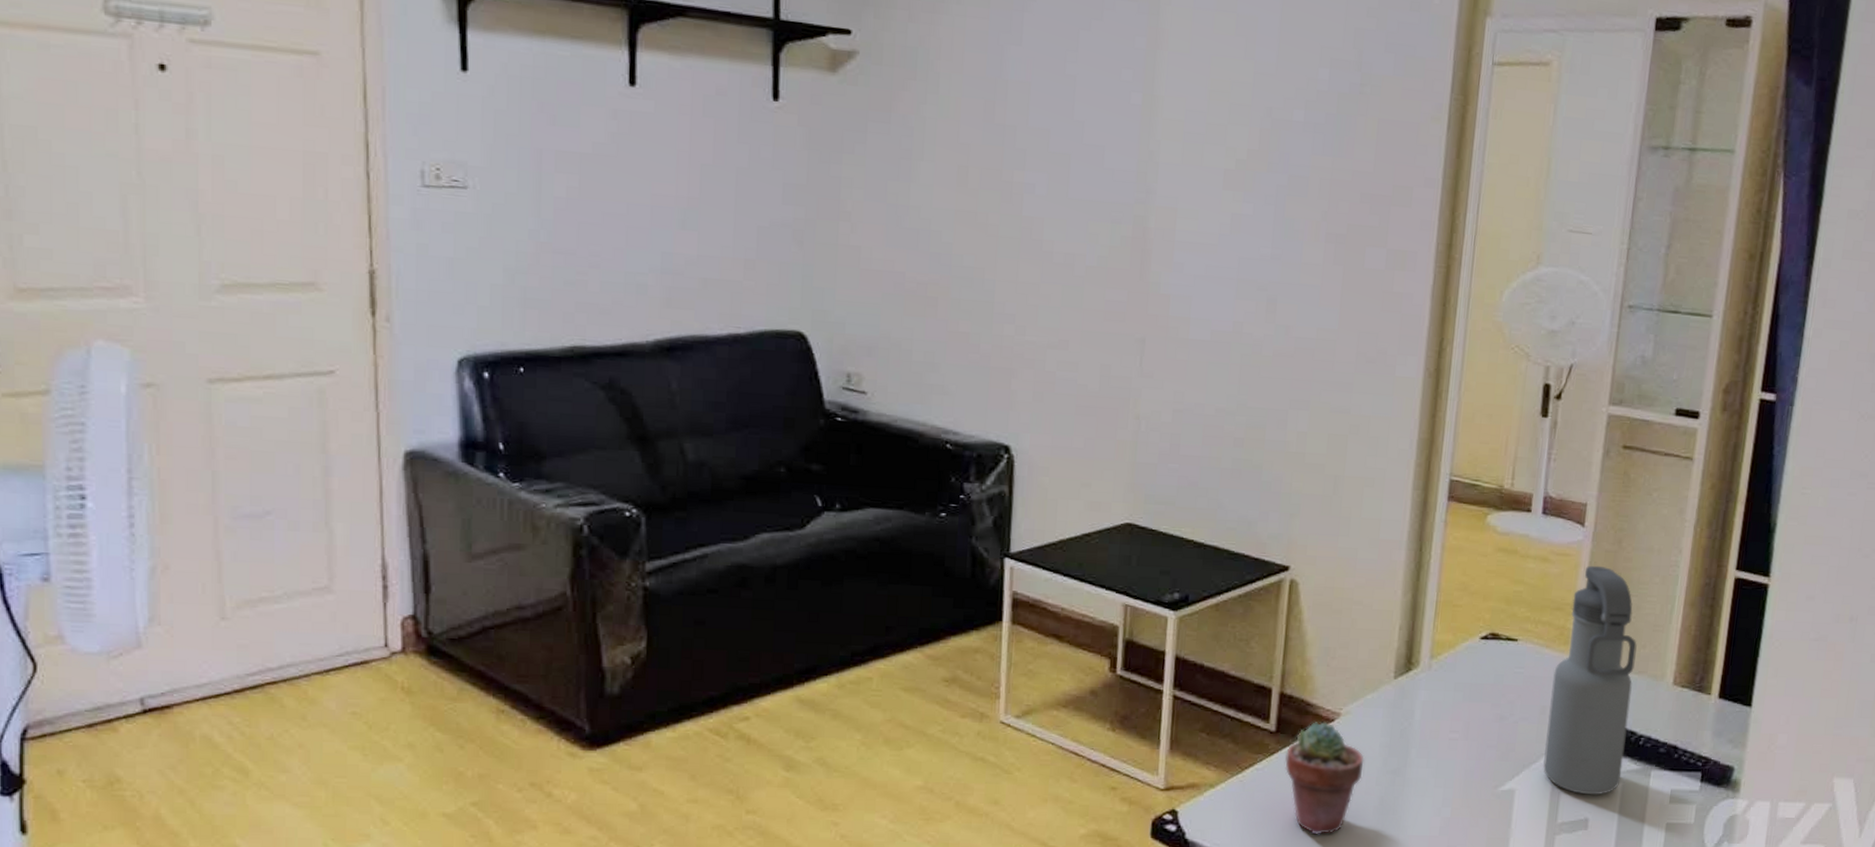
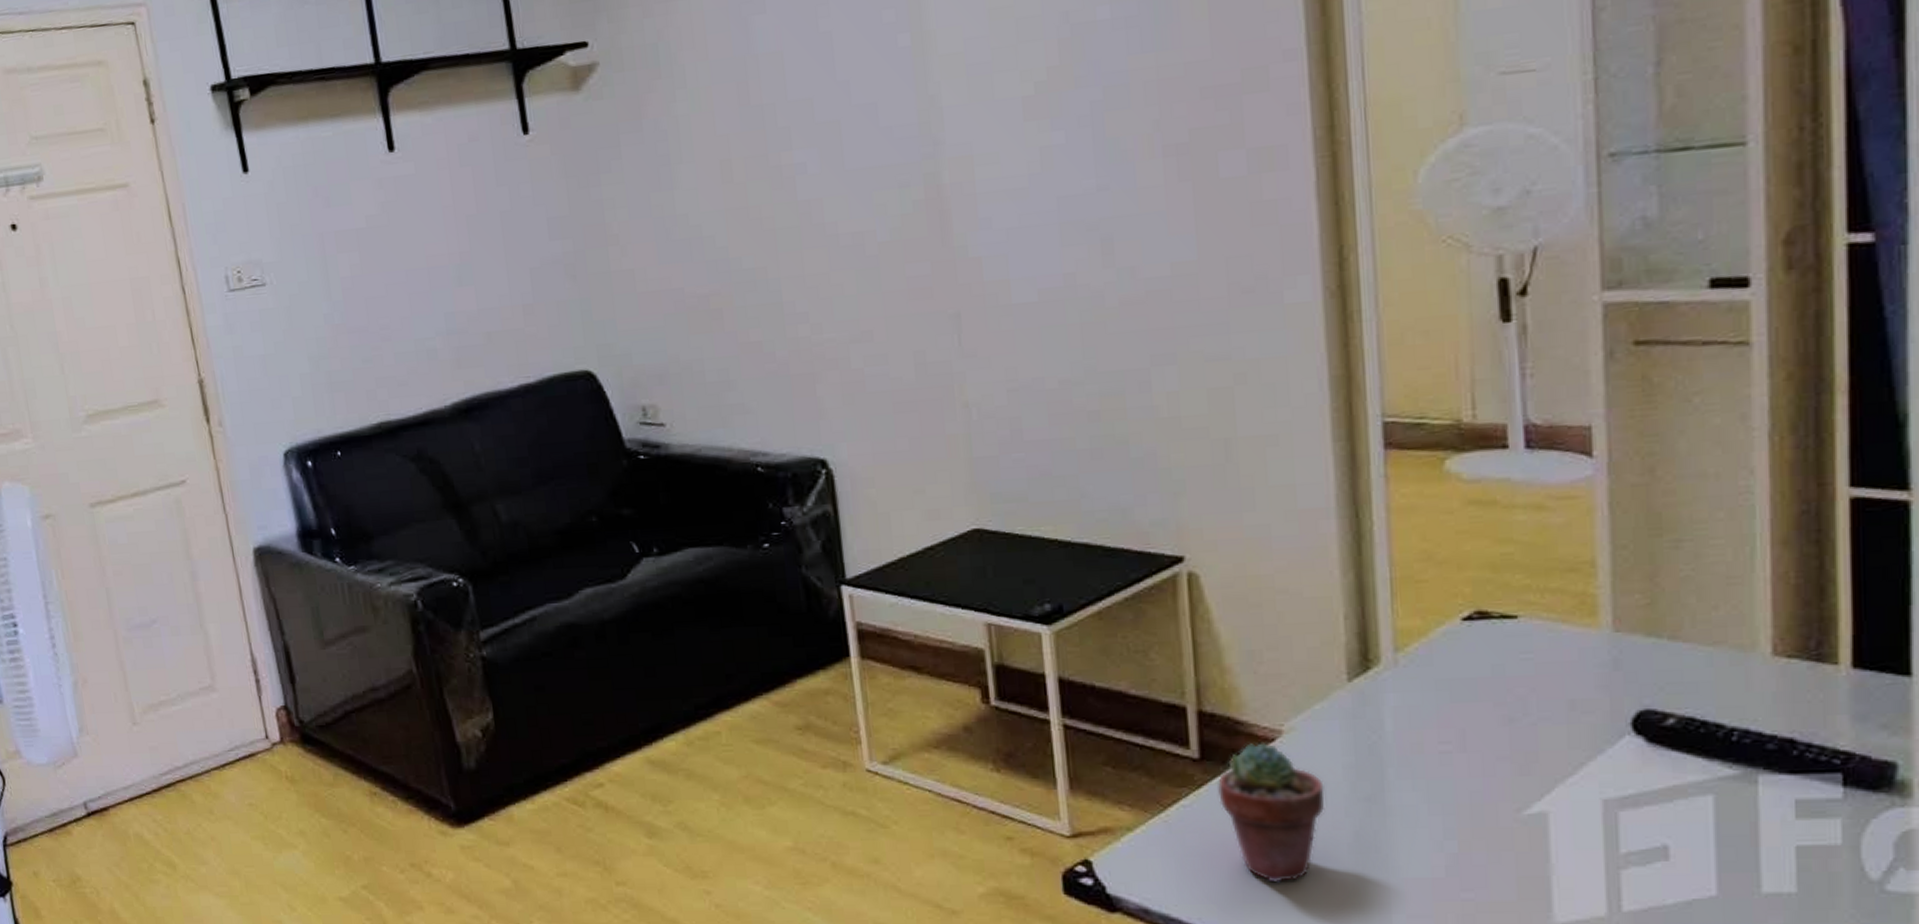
water bottle: present [1543,565,1637,795] -> none [1580,506,1711,814]

